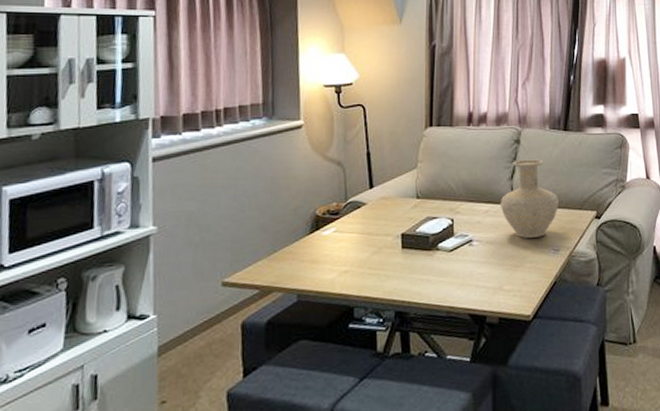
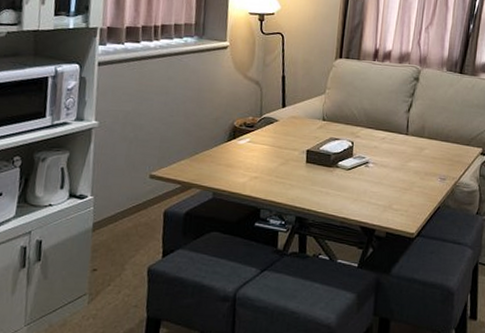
vase: present [500,159,560,238] -> none [396,95,450,166]

